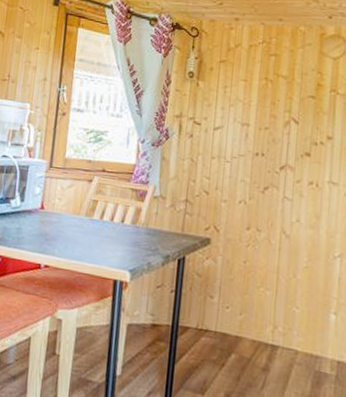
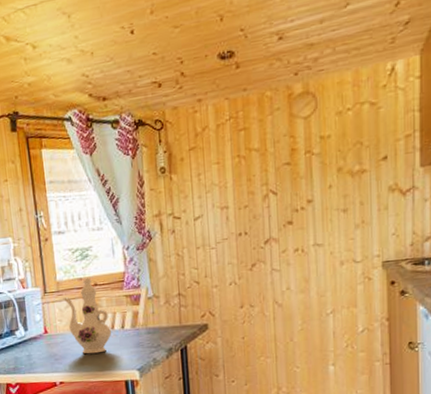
ewer: none [67,161,111,243] -> present [63,278,112,354]

